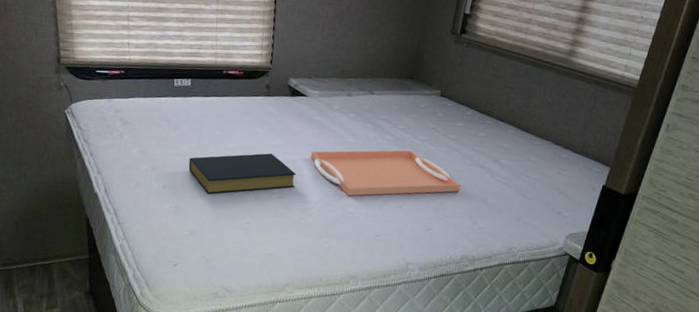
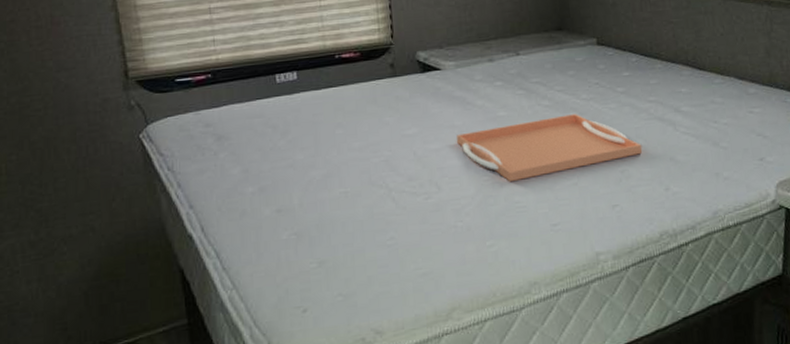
hardback book: present [188,153,297,195] -> none [306,146,443,211]

